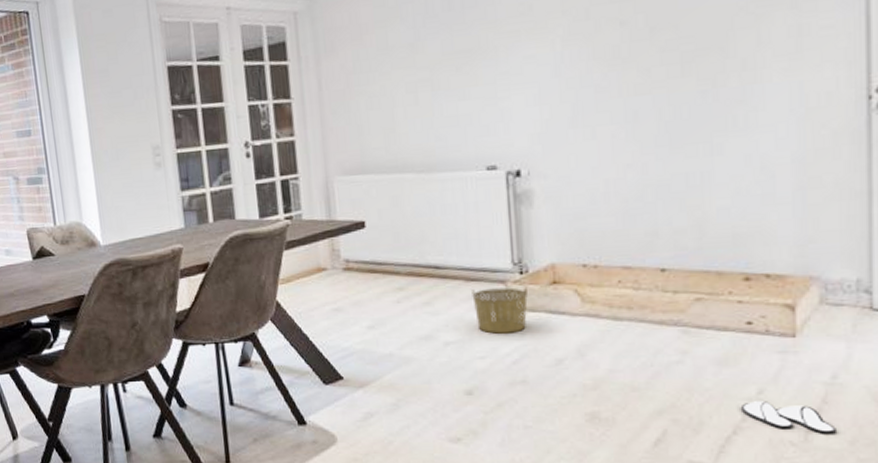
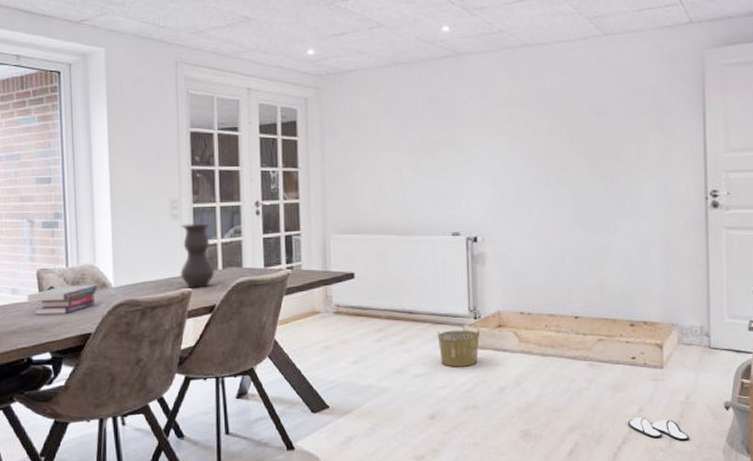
books: none [20,243,87,277] -> present [27,284,98,316]
vase: none [166,170,206,245] -> present [180,223,215,288]

